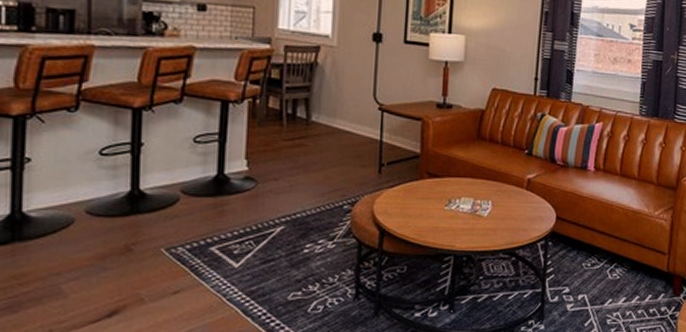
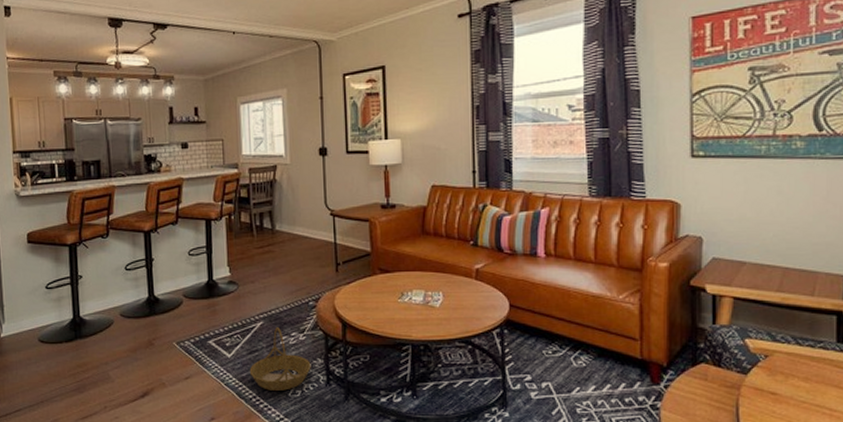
basket: none [261,233,339,306] -> present [249,327,311,391]

